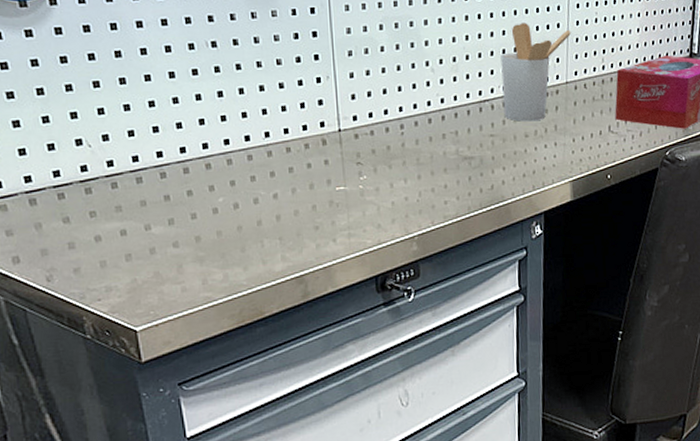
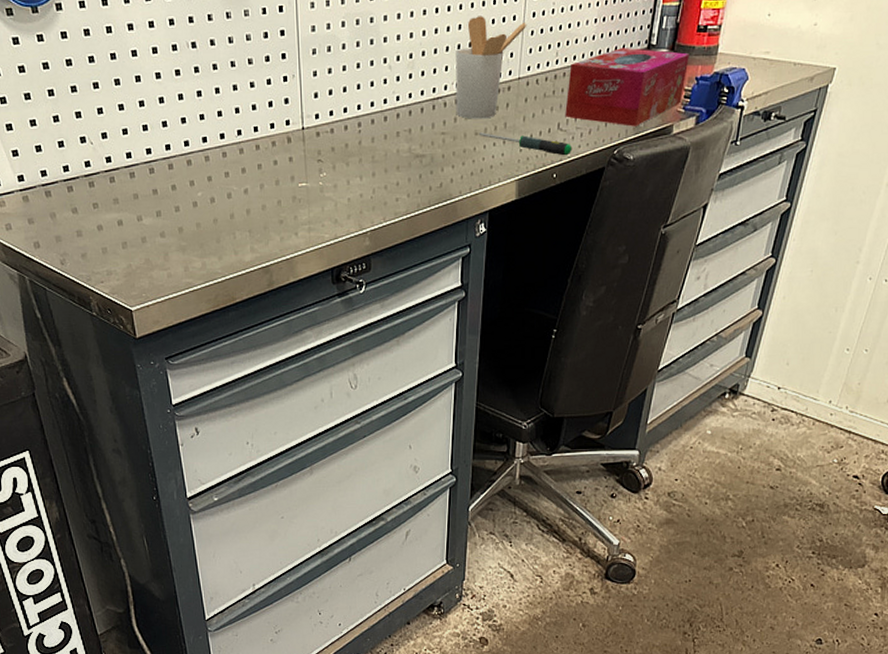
screwdriver: none [528,134,624,157] -> present [478,132,571,156]

